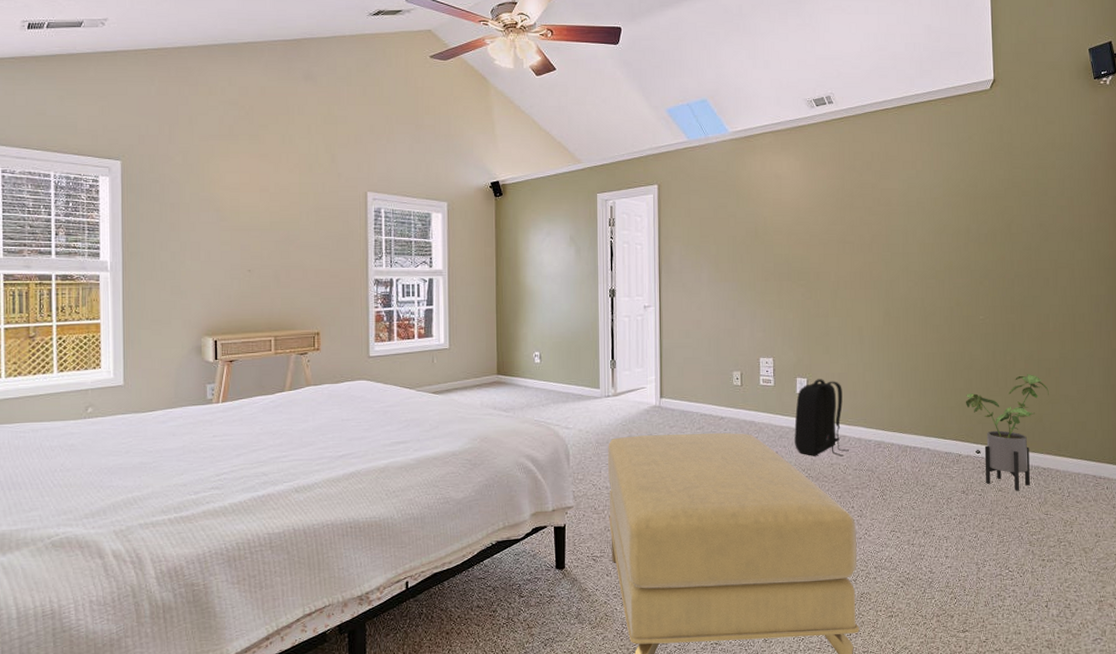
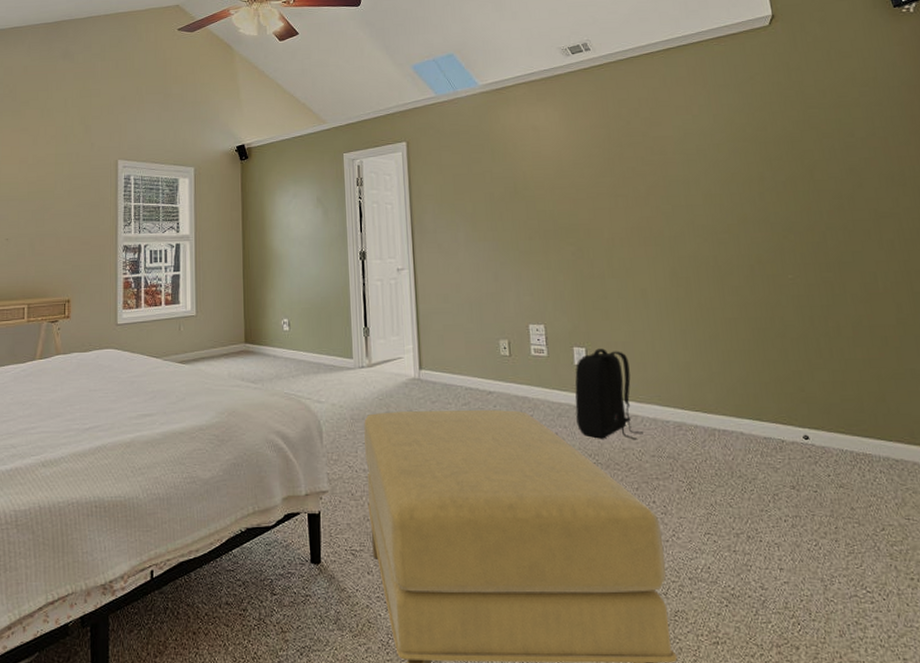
house plant: present [965,374,1049,491] -> none [782,343,890,488]

